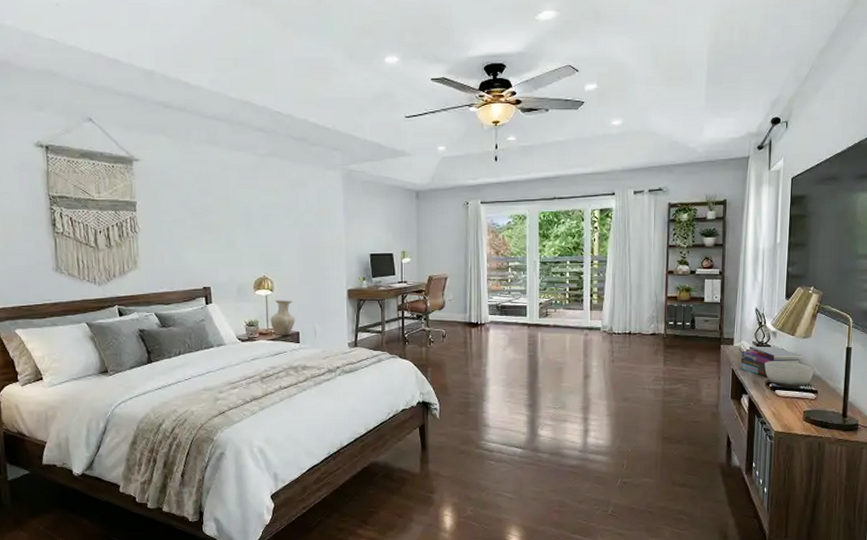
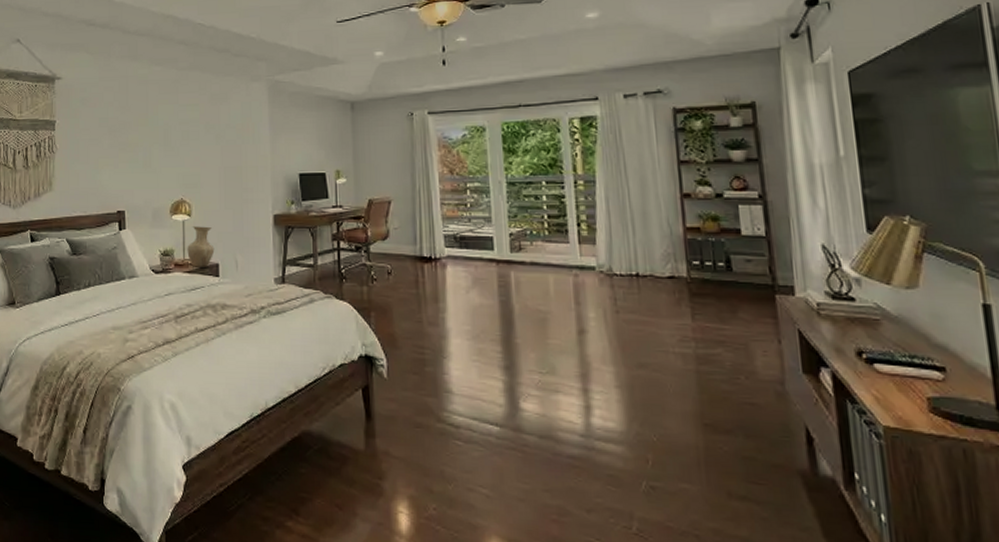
books: present [740,346,802,377] -> none [809,297,909,343]
bowl: present [764,361,815,389] -> none [849,320,934,363]

